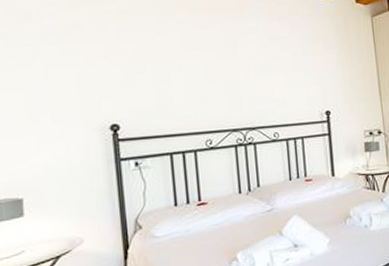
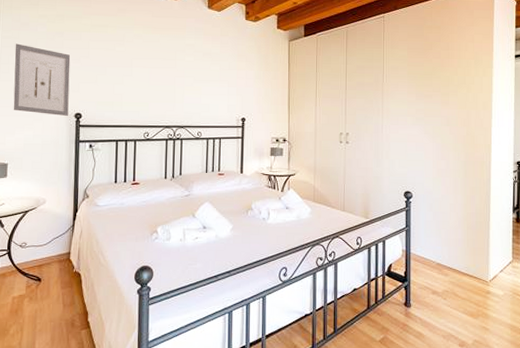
wall art: none [14,41,101,130] -> present [13,43,71,116]

